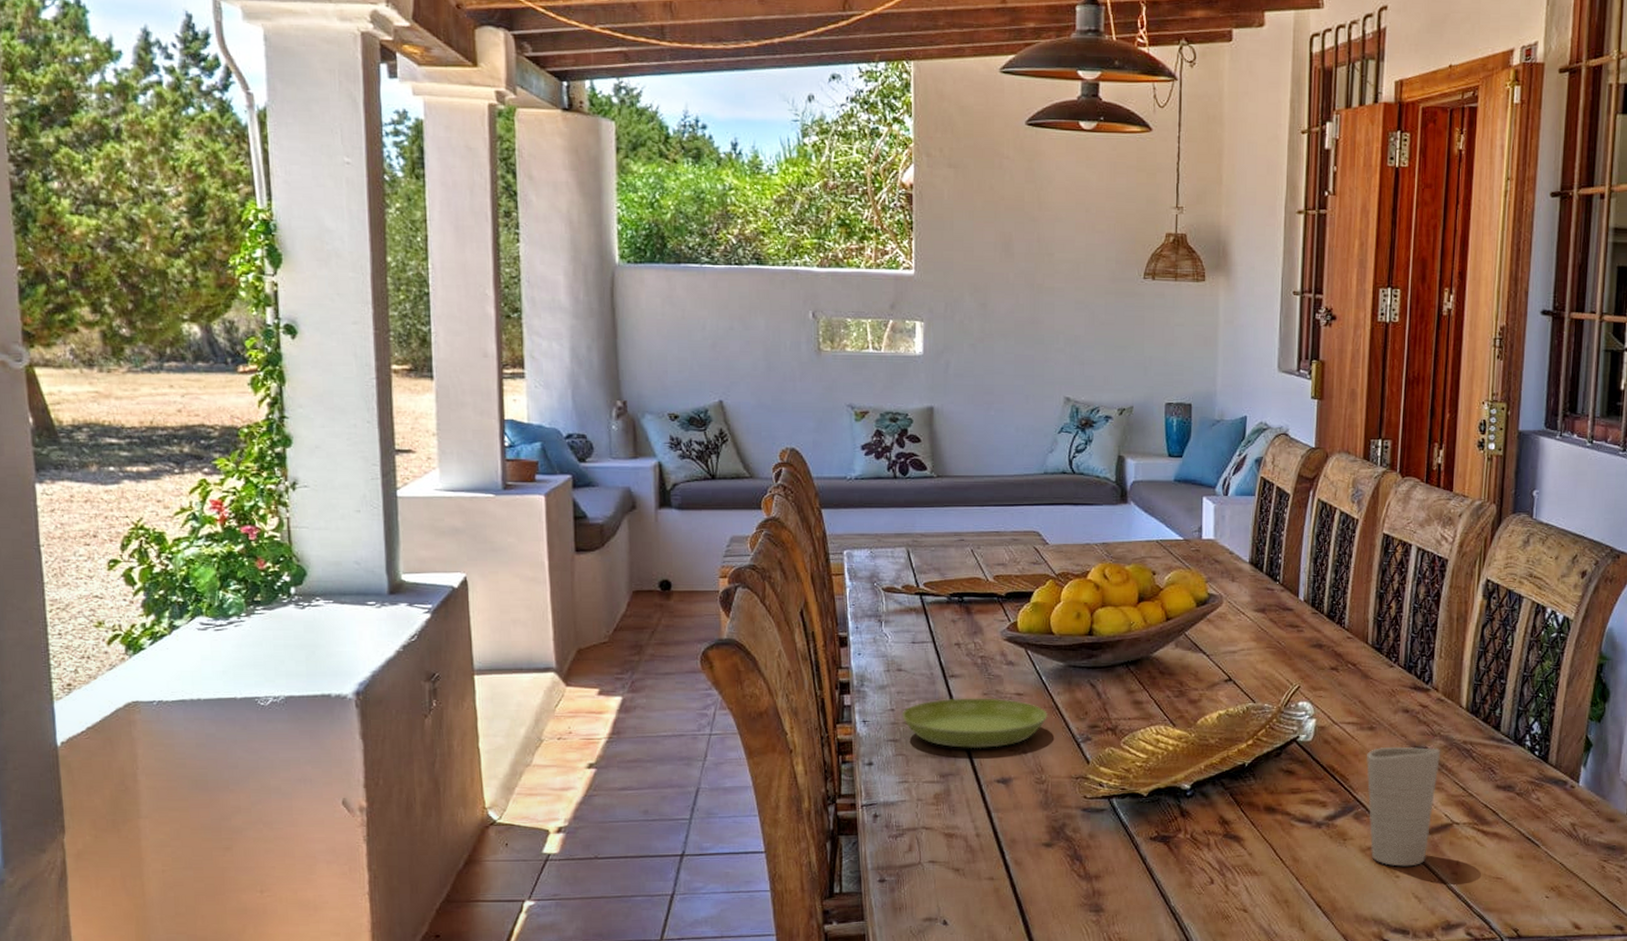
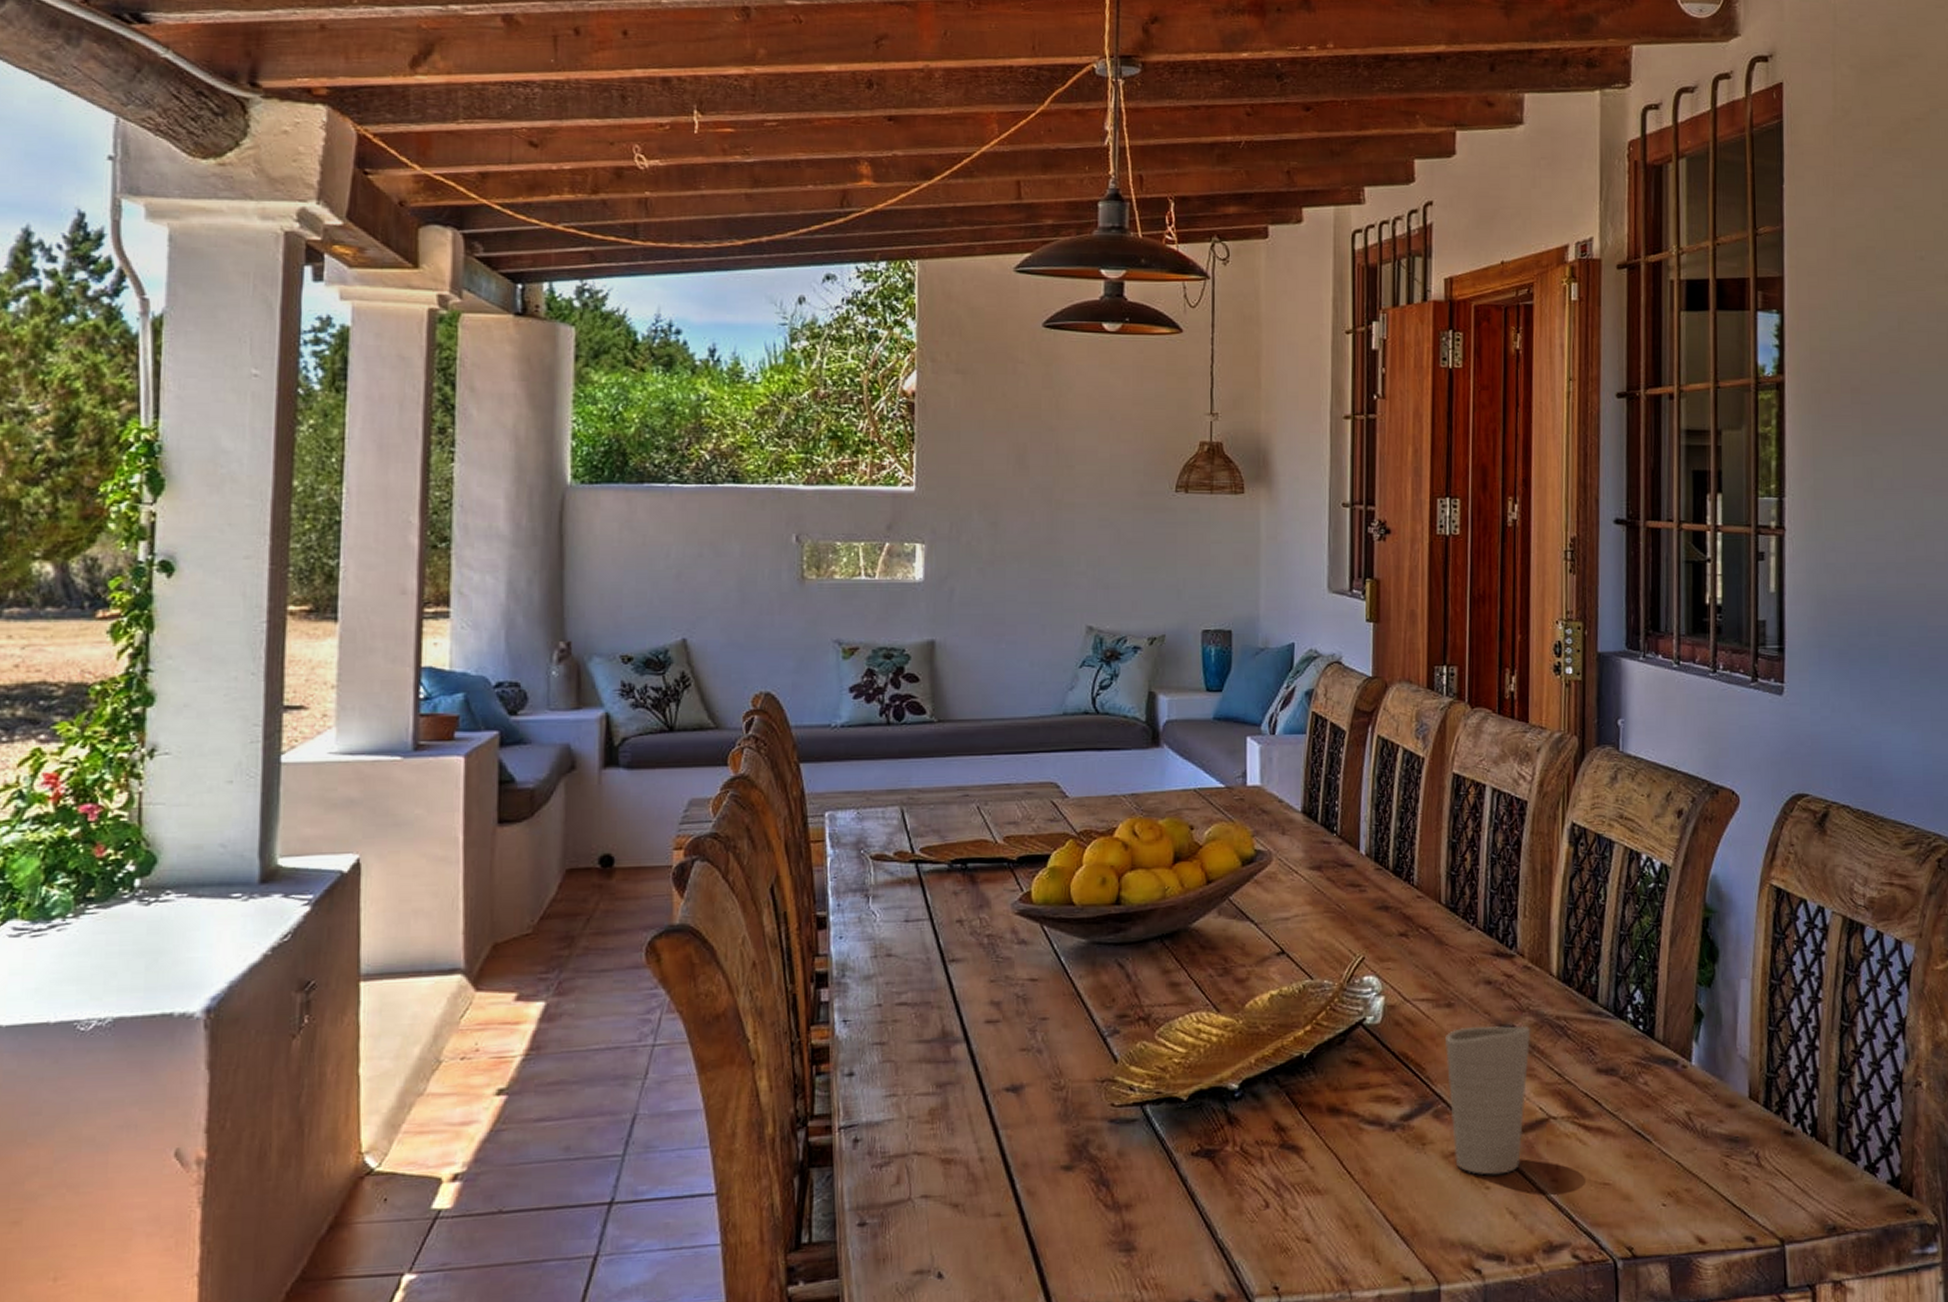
saucer: present [902,698,1049,749] -> none [891,985,1069,1051]

